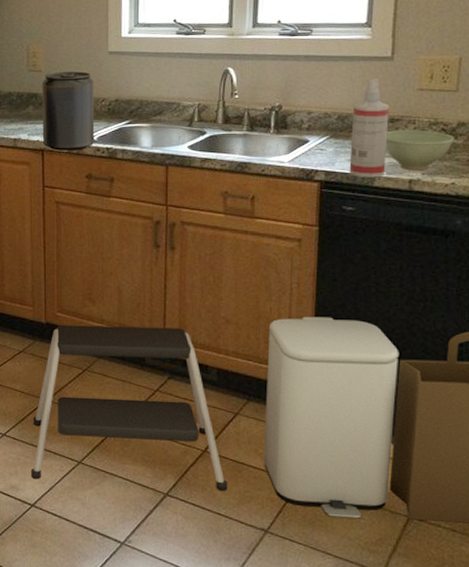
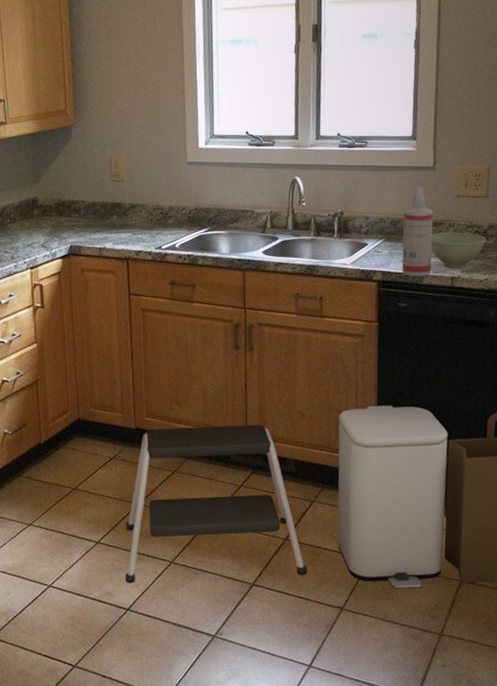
soda can: present [42,71,95,152] -> none [125,181,176,260]

